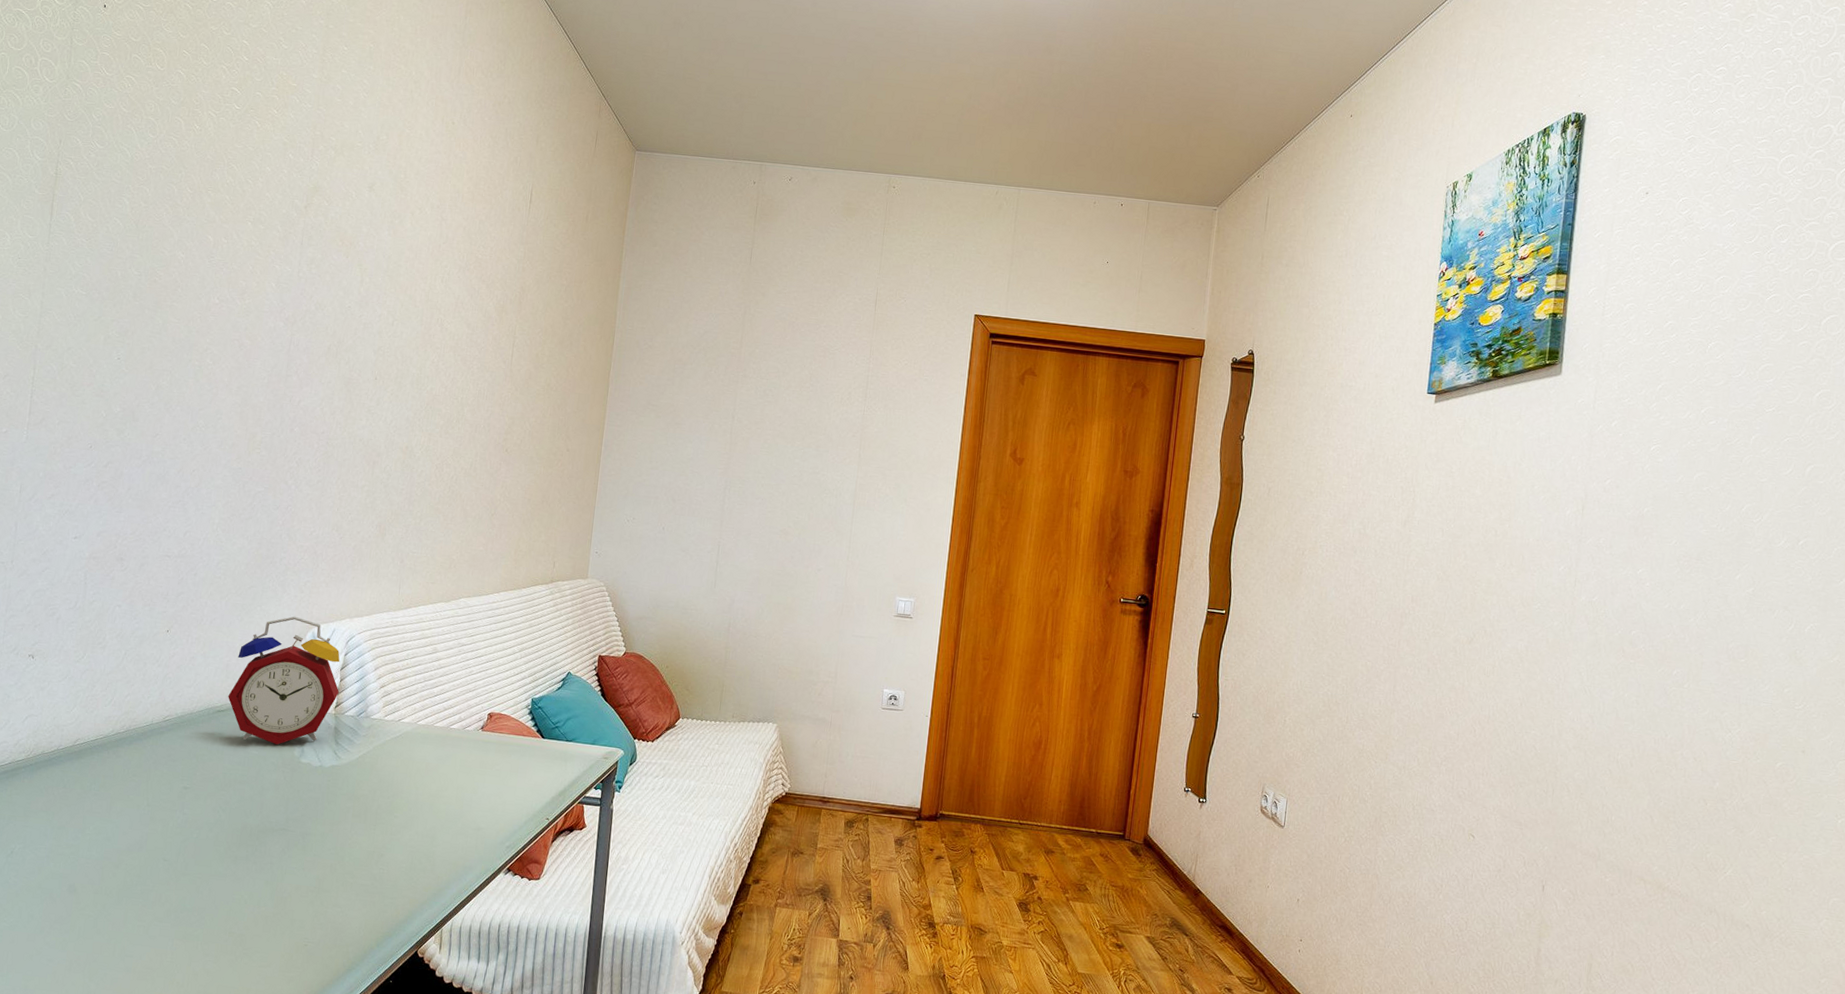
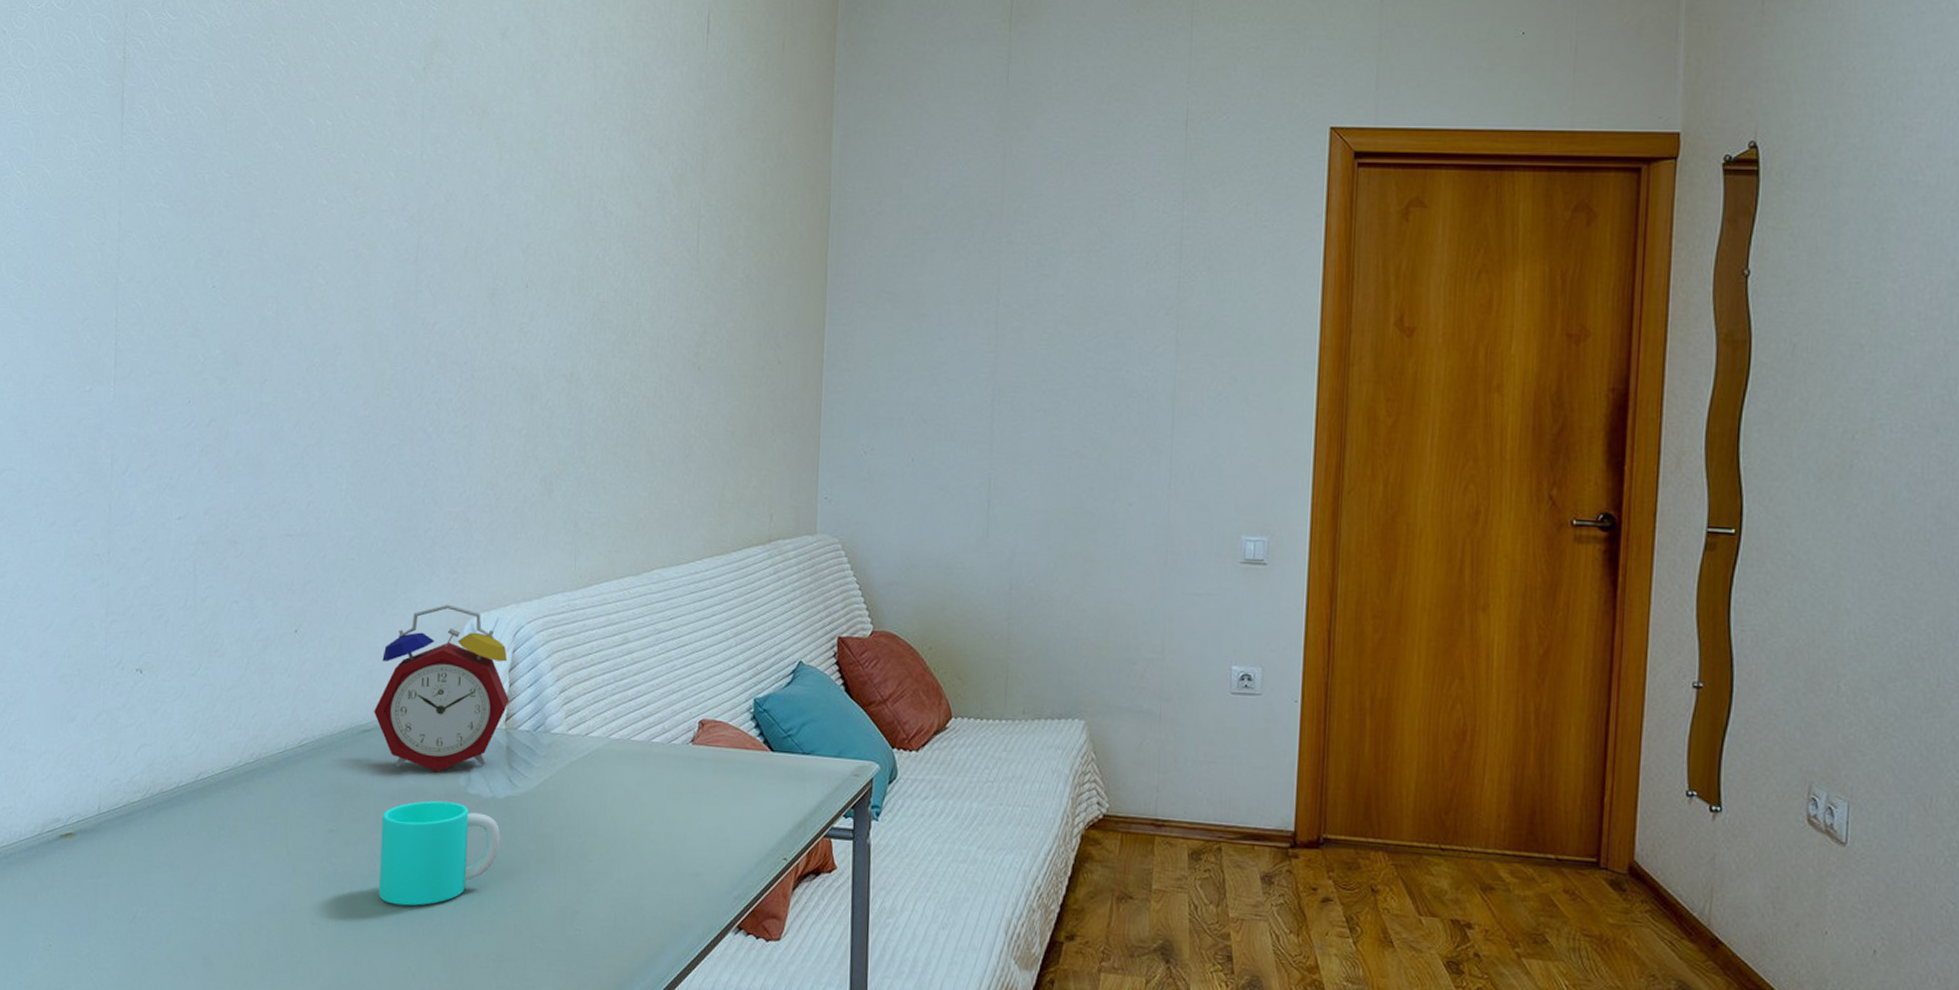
cup: none [221,767,325,848] -> present [379,800,501,906]

